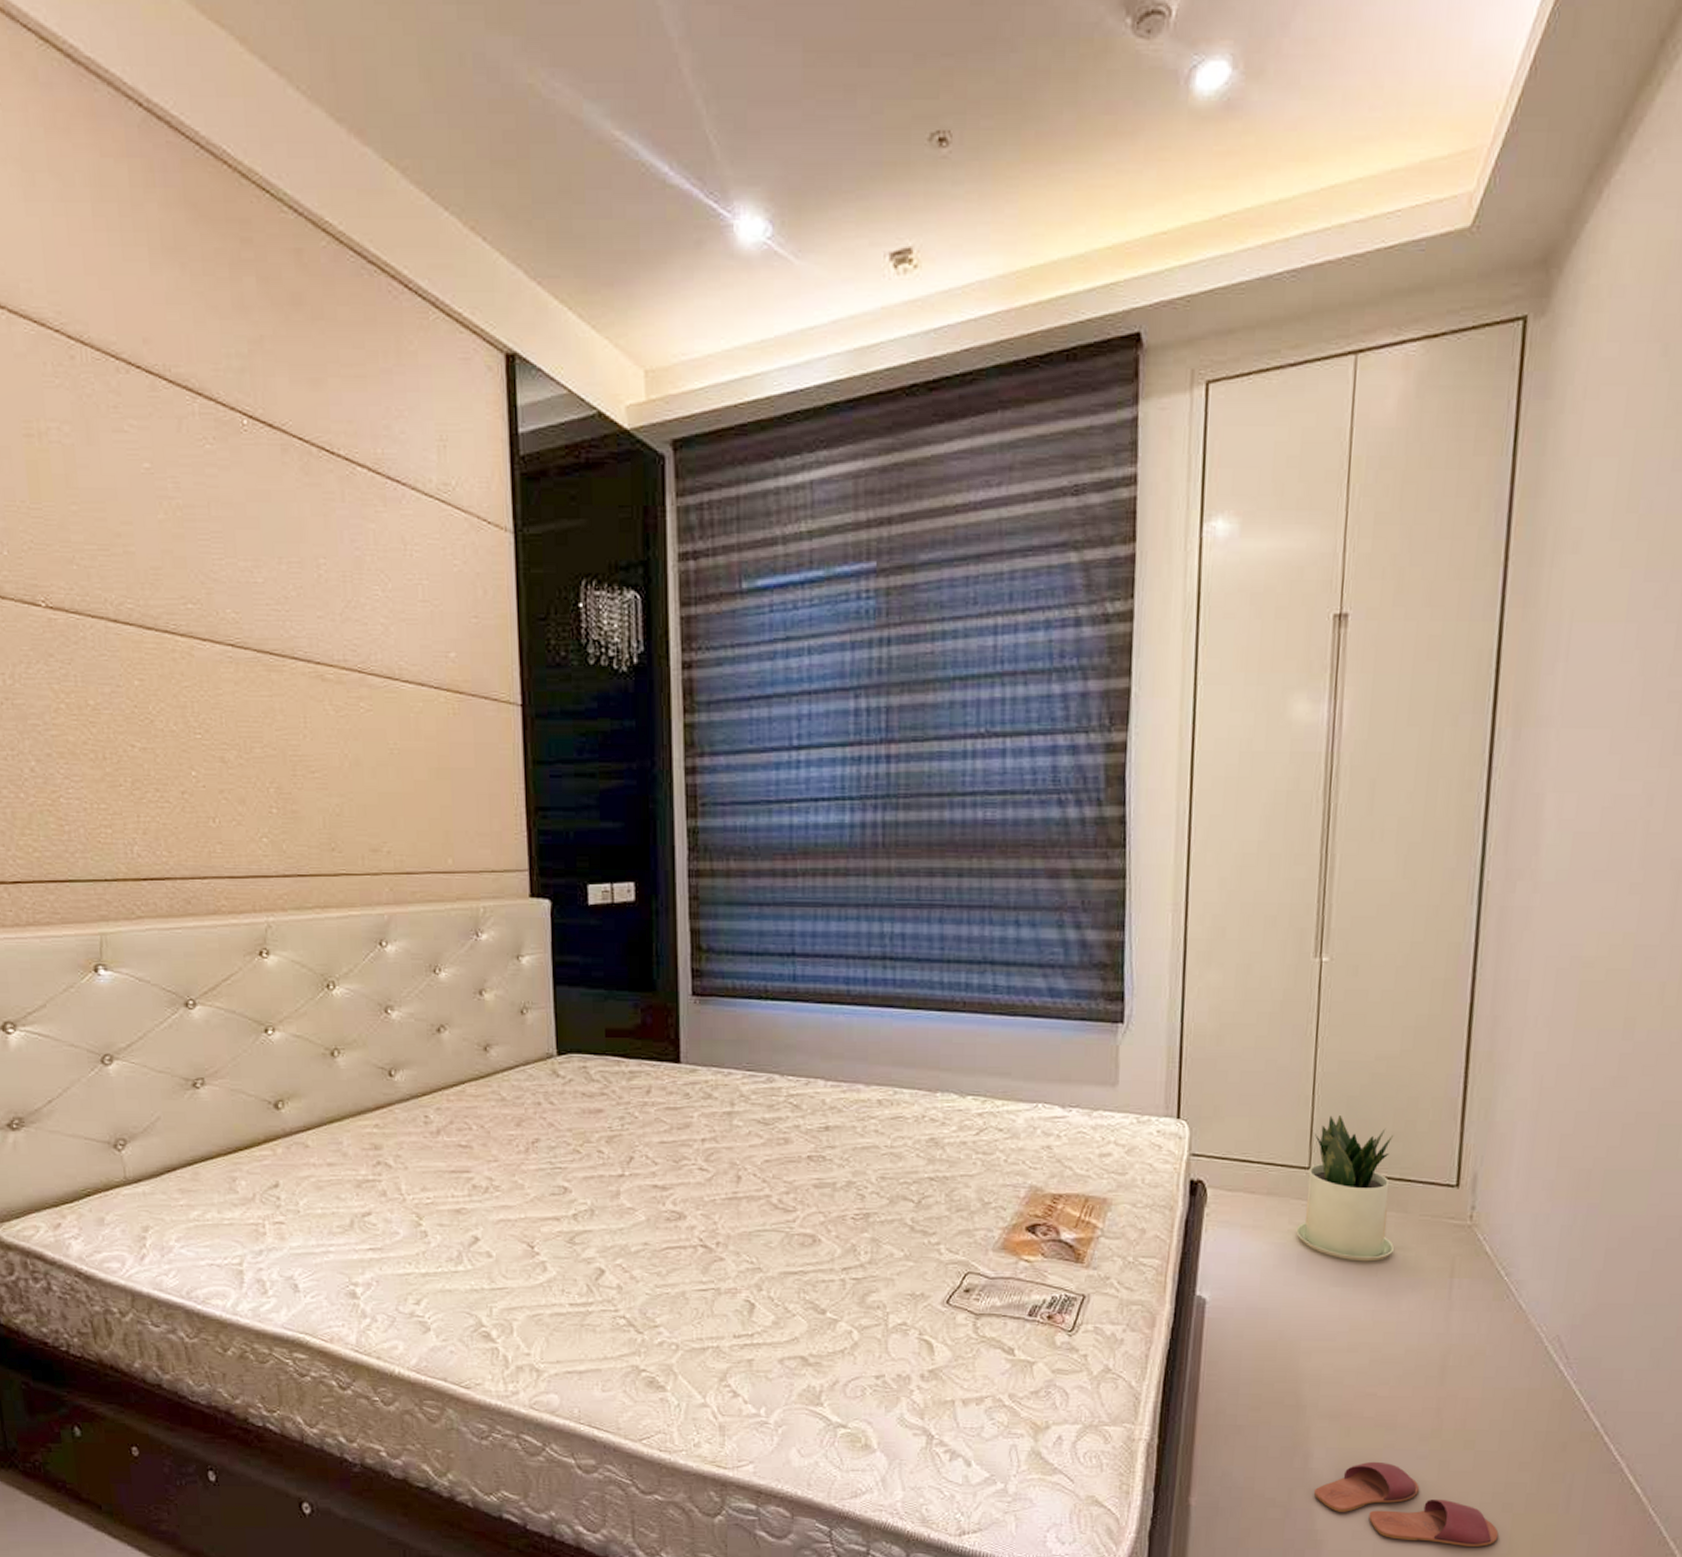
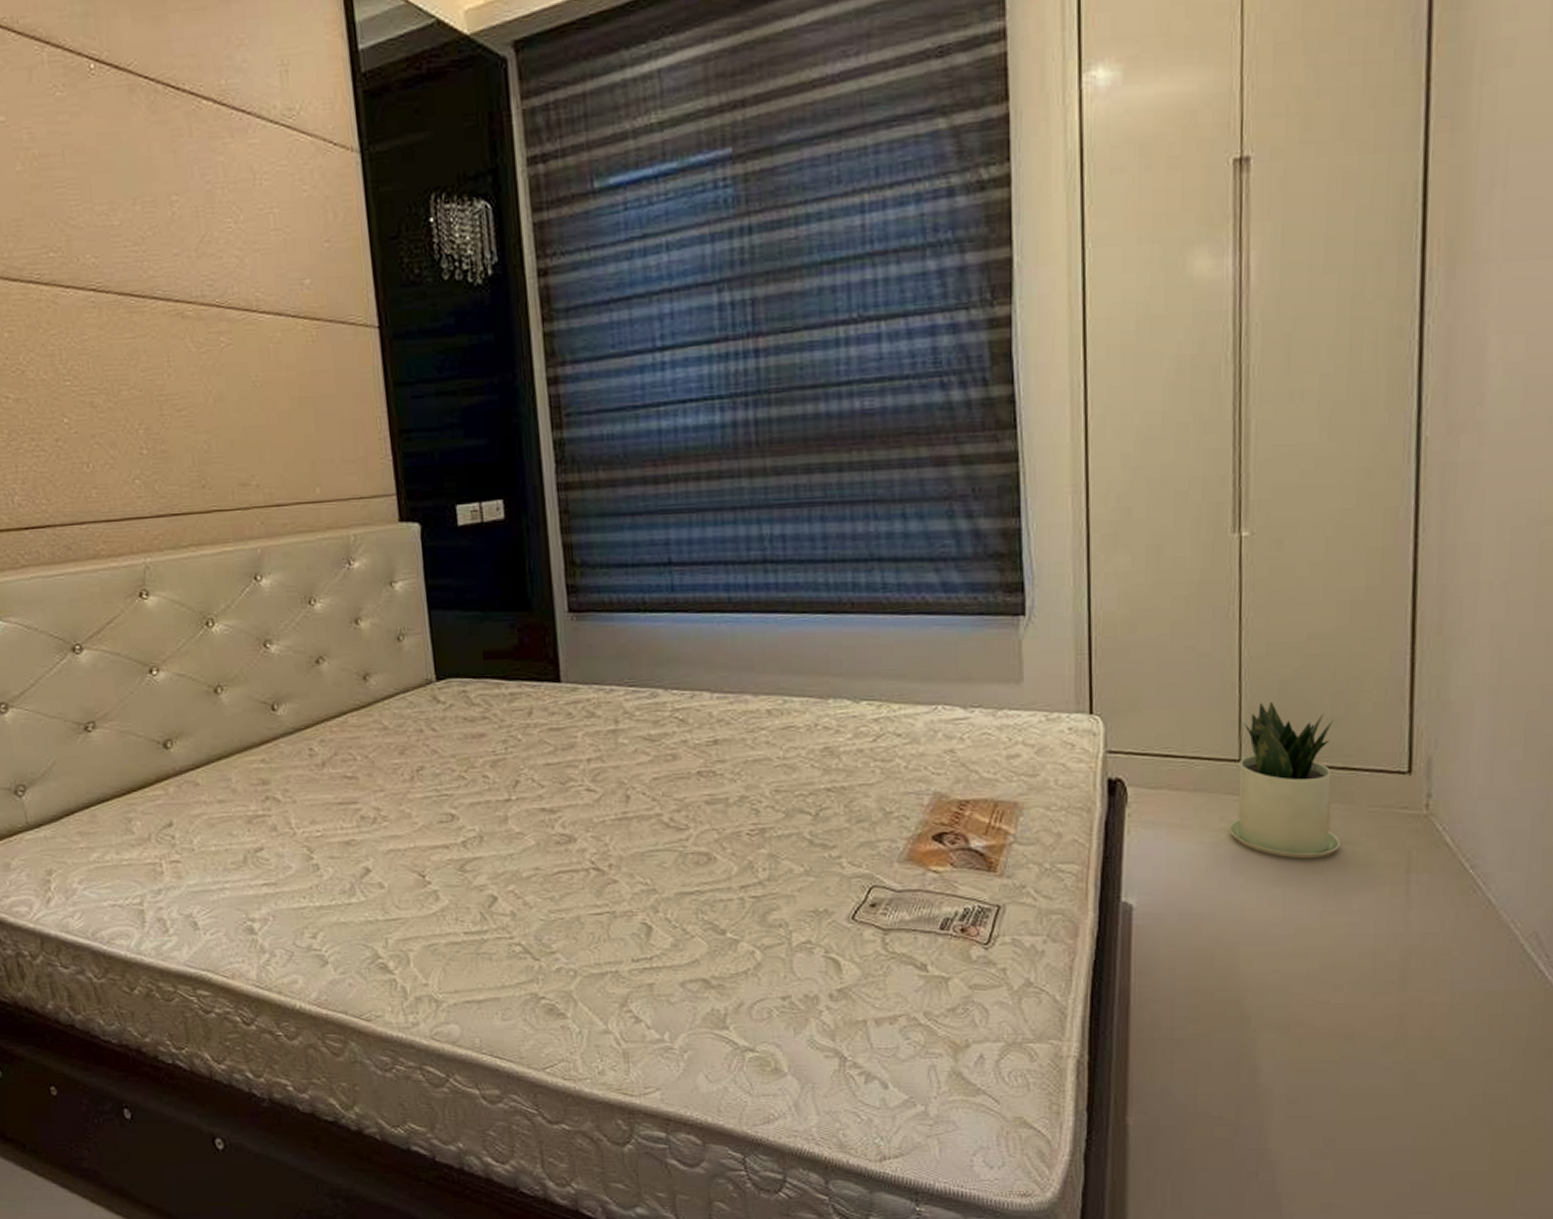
slippers: present [1313,1461,1499,1547] -> none [1264,1074,1478,1164]

